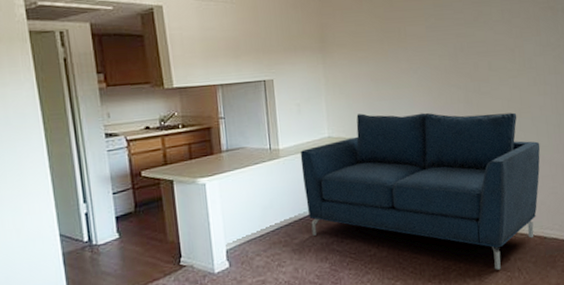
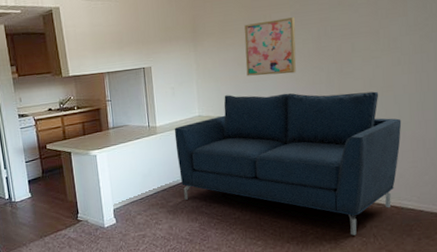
wall art: none [377,31,433,93] -> present [244,17,296,76]

